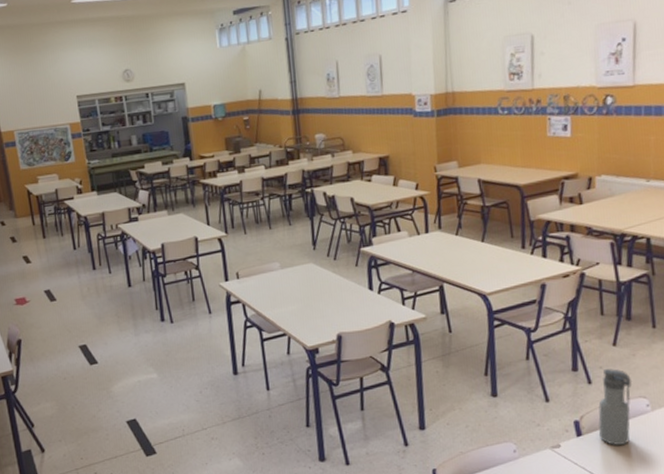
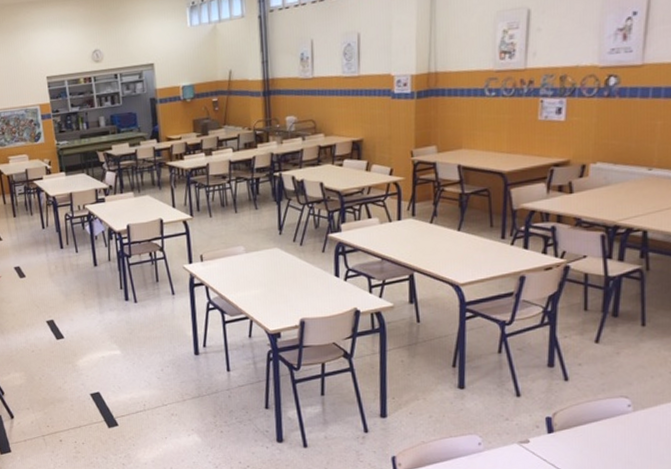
water bottle: present [598,369,633,446] -> none [572,366,614,445]

